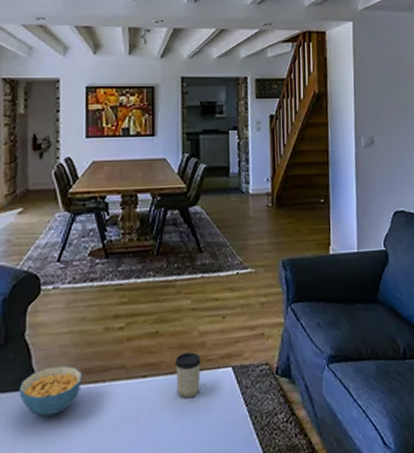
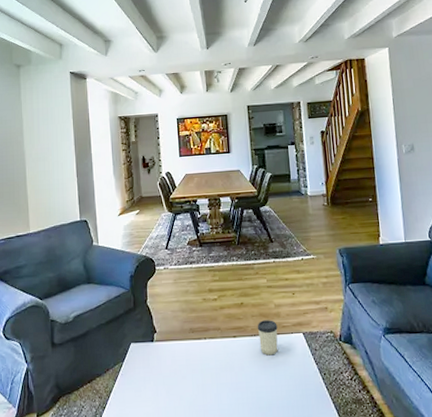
cereal bowl: present [19,365,82,416] -> none [146,325,189,361]

